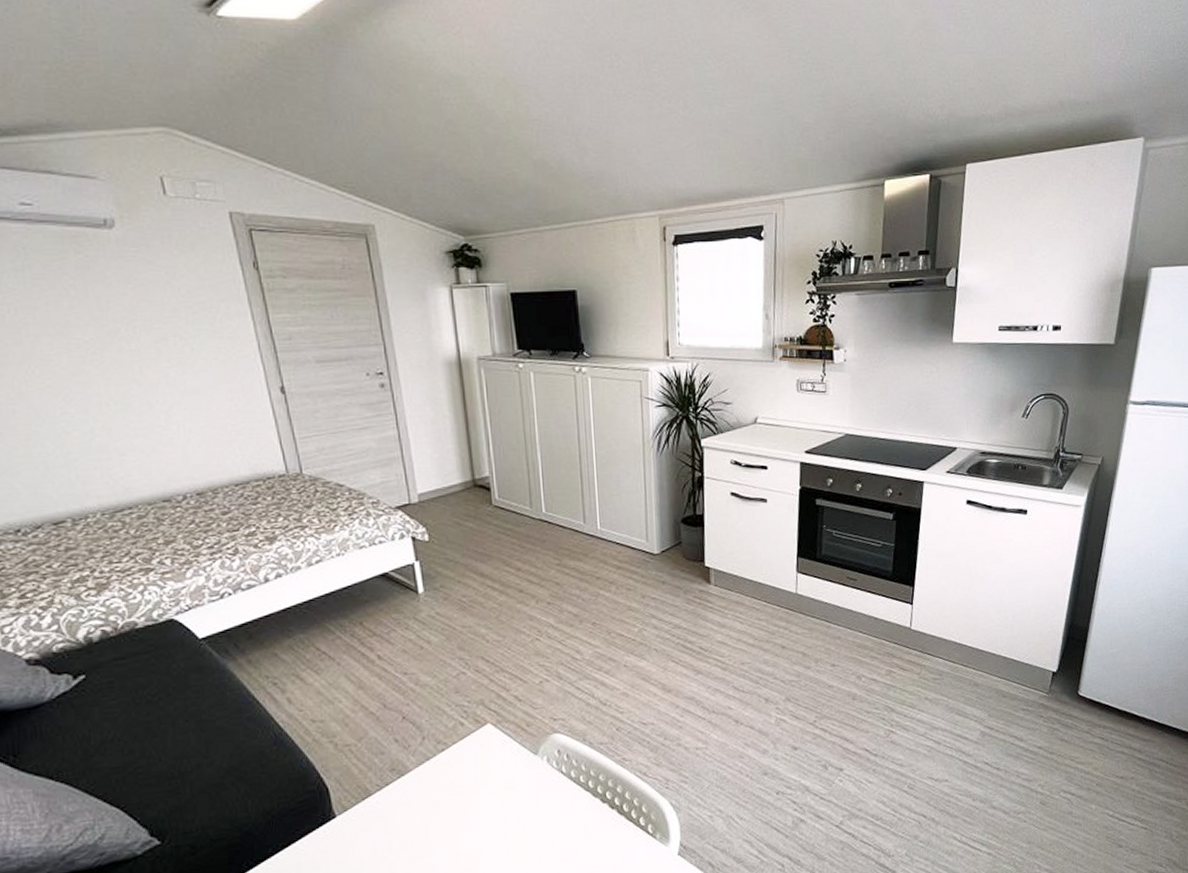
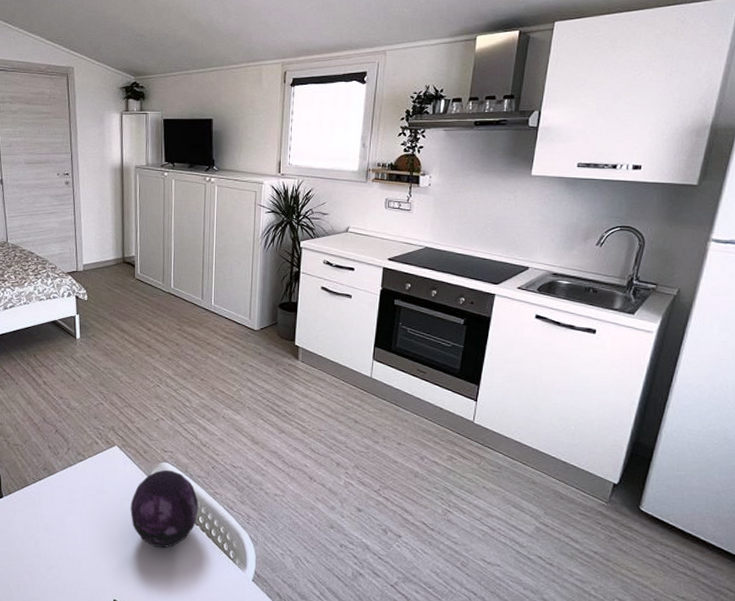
decorative orb: none [515,742,604,840] -> present [130,469,199,549]

